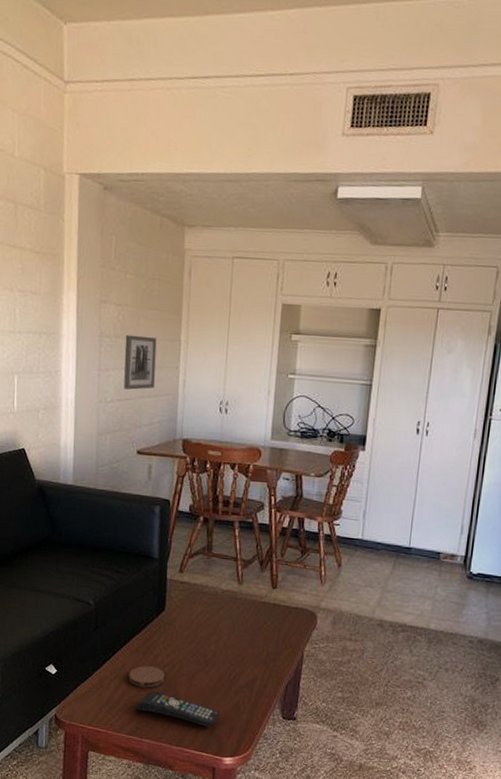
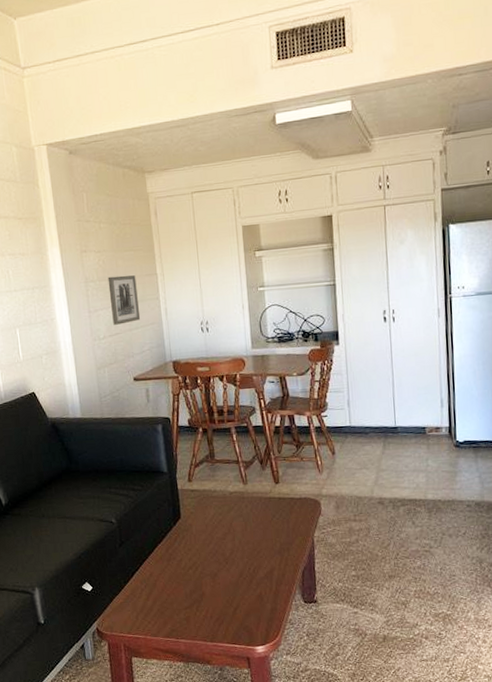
coaster: present [128,666,165,688] -> none [157,571,191,592]
remote control: present [135,691,221,727] -> none [168,594,247,621]

